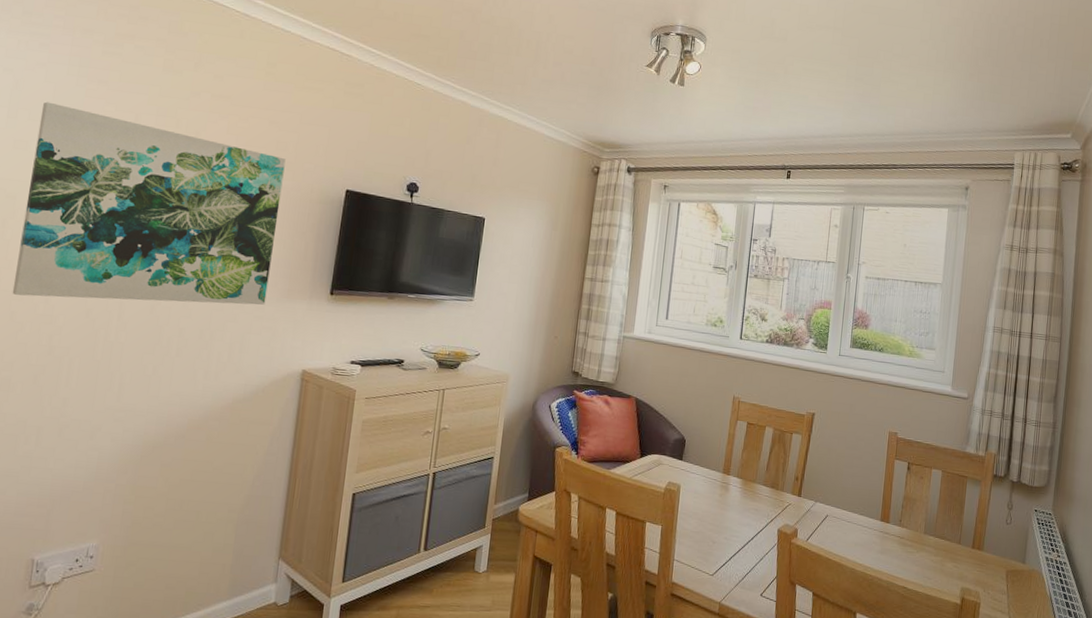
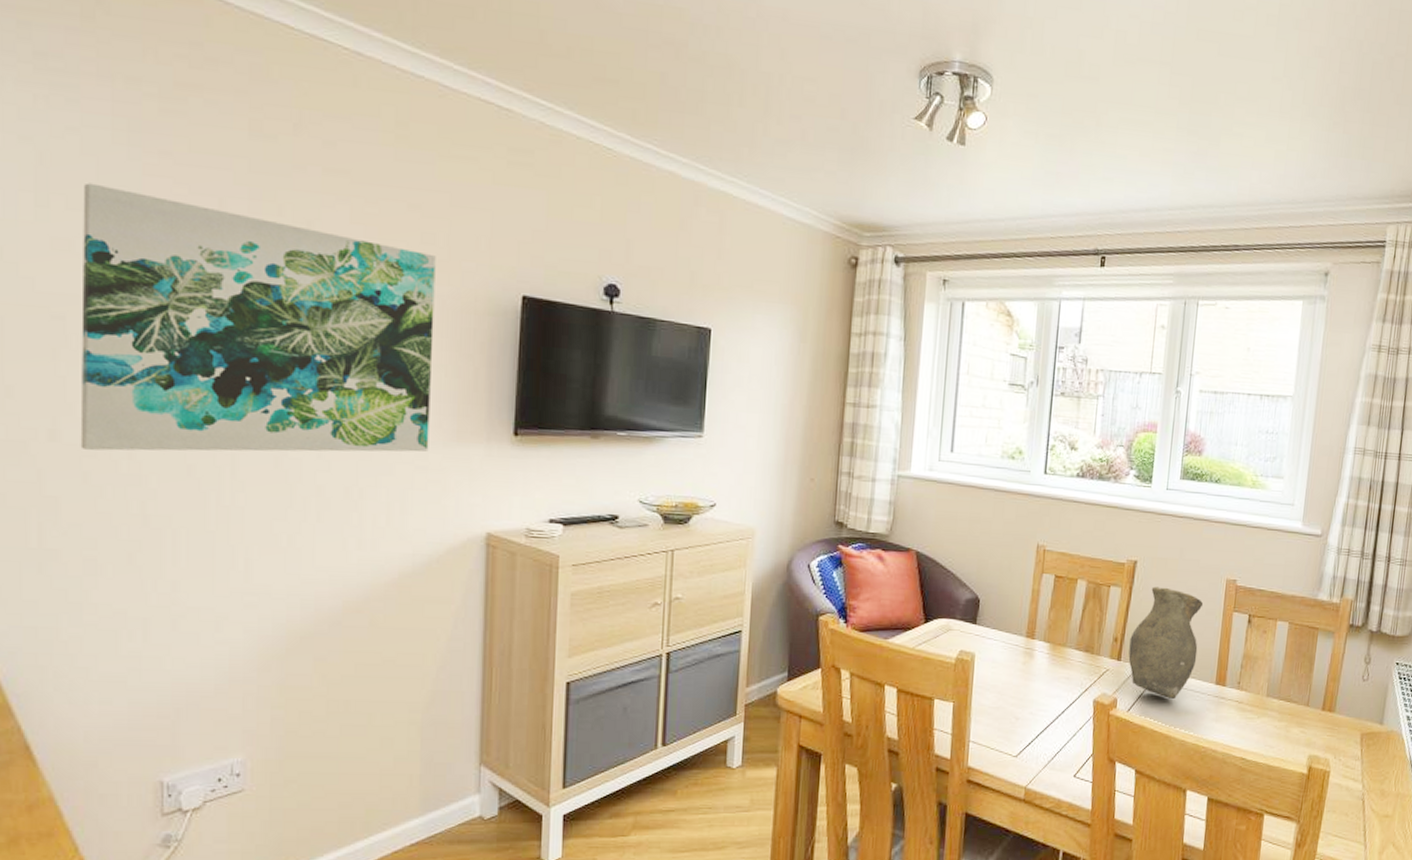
vase: none [807,435,869,532] -> present [1128,586,1203,699]

